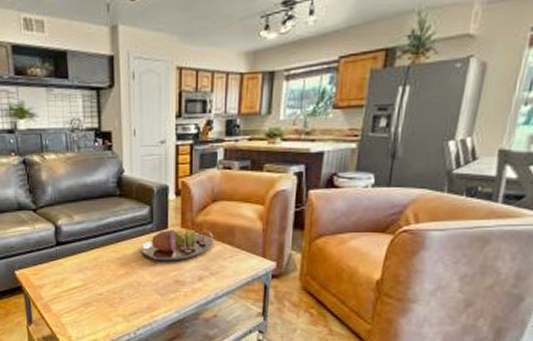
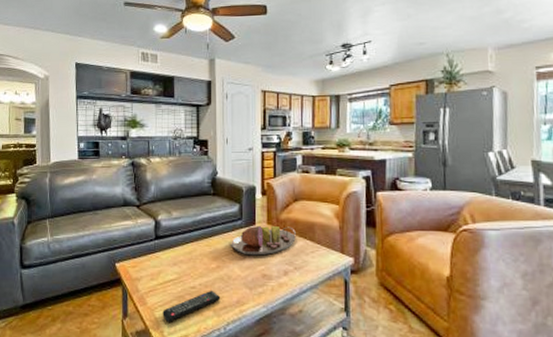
remote control: none [69,296,130,328] -> present [162,290,221,322]

